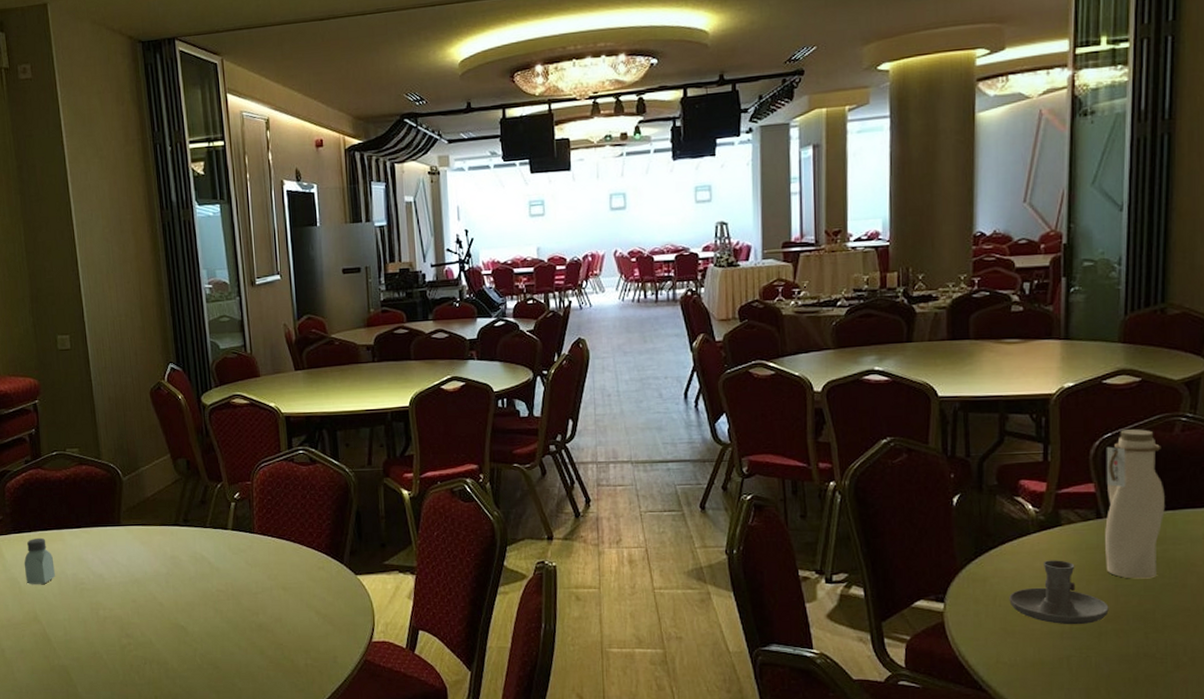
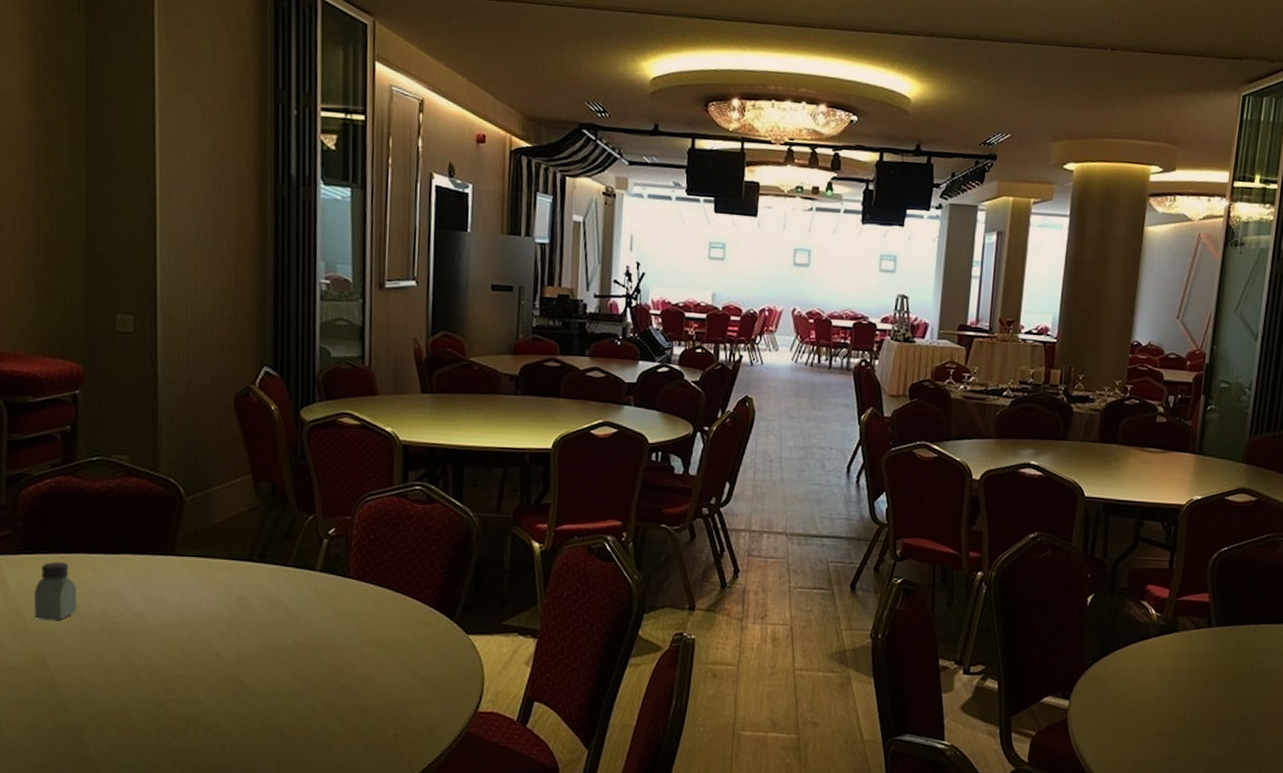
candle holder: present [1009,560,1109,625] -> none [1126,664,1210,728]
water bottle: present [1105,429,1165,579] -> none [1211,545,1267,687]

